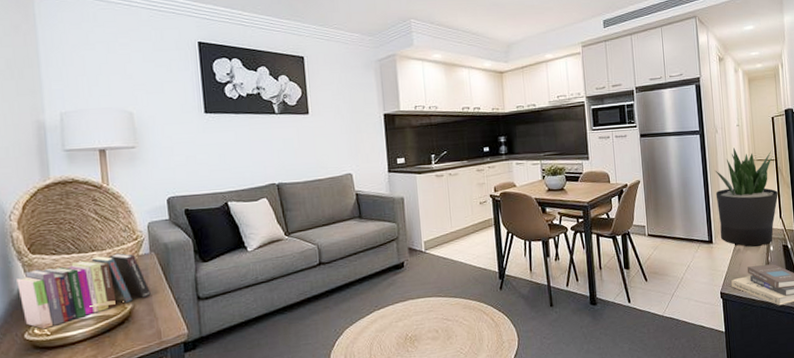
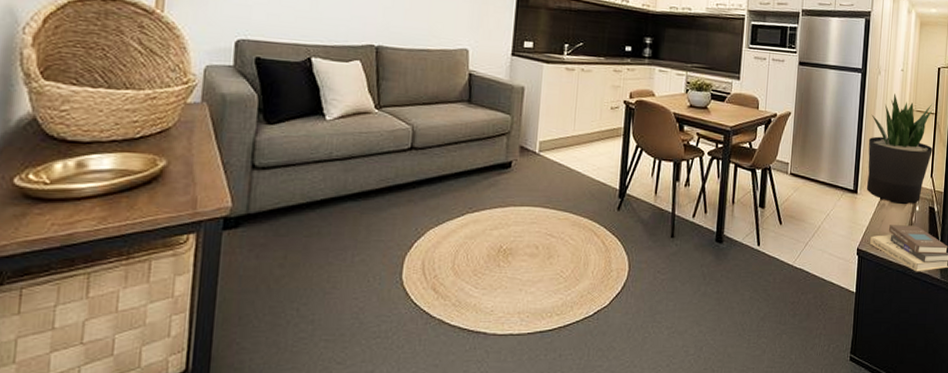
books: present [17,253,151,330] -> none [16,96,193,176]

